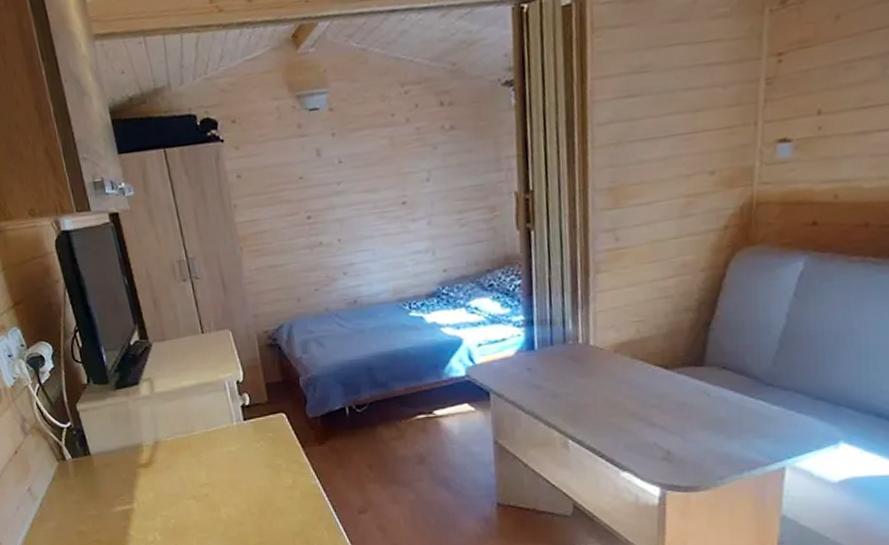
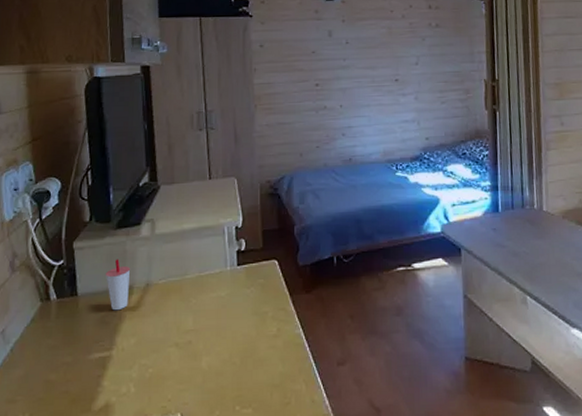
cup: none [112,419,141,468] -> present [105,259,131,311]

